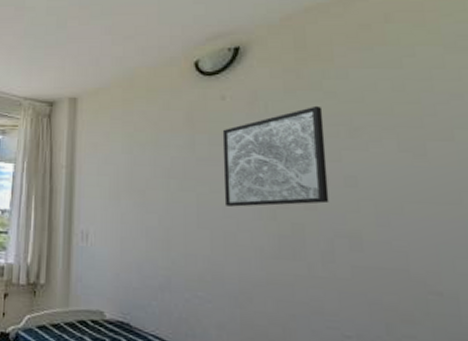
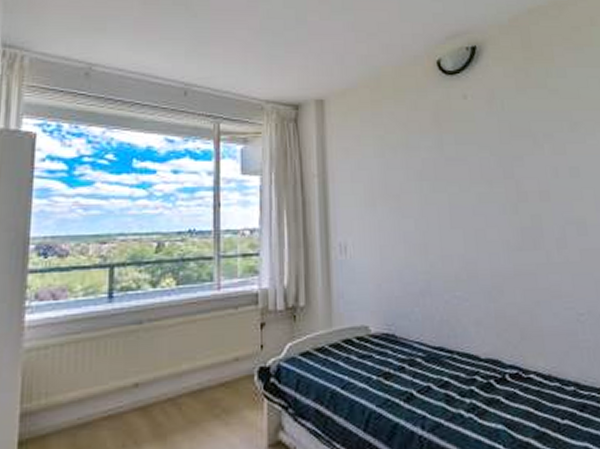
wall art: present [222,105,329,207] -> none [466,102,559,204]

